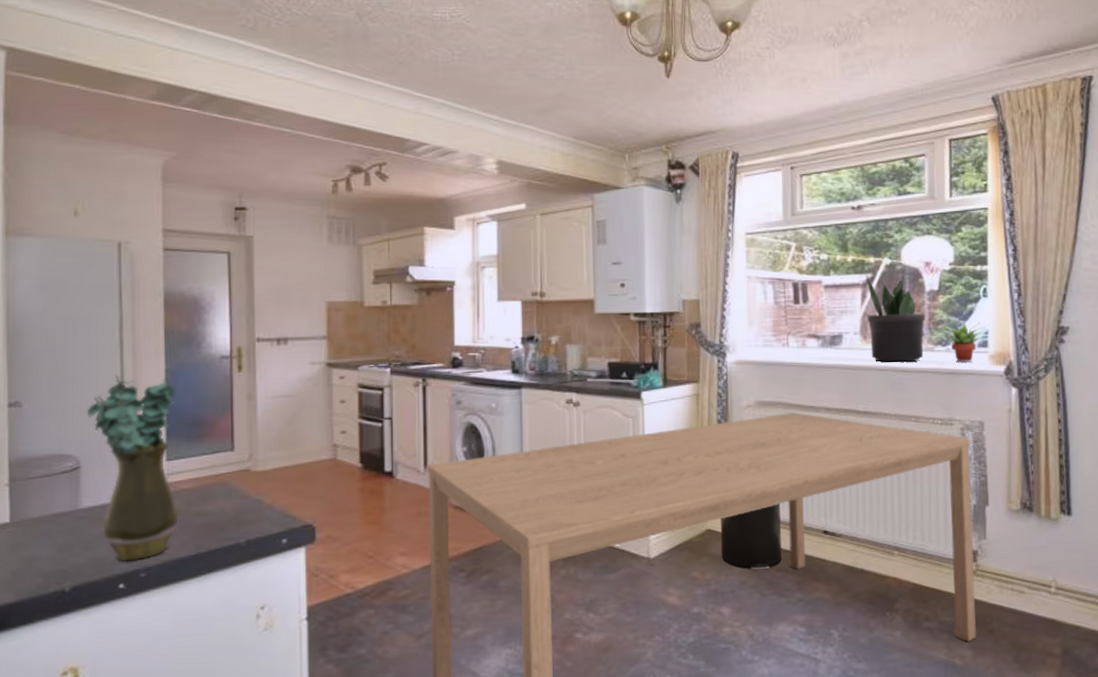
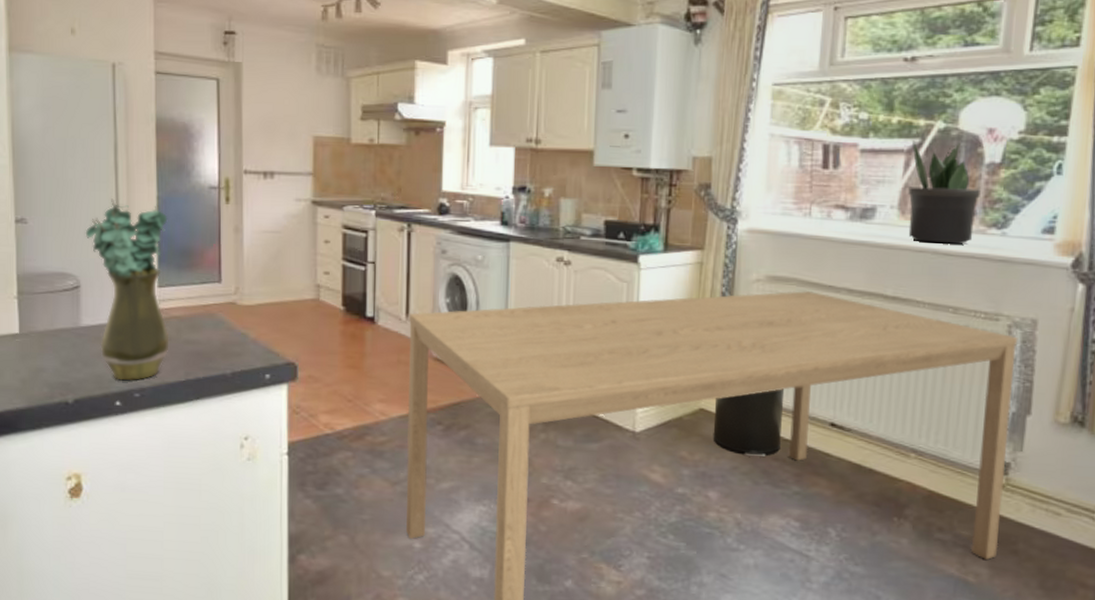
succulent plant: present [938,322,985,362] -> none [995,204,1053,250]

